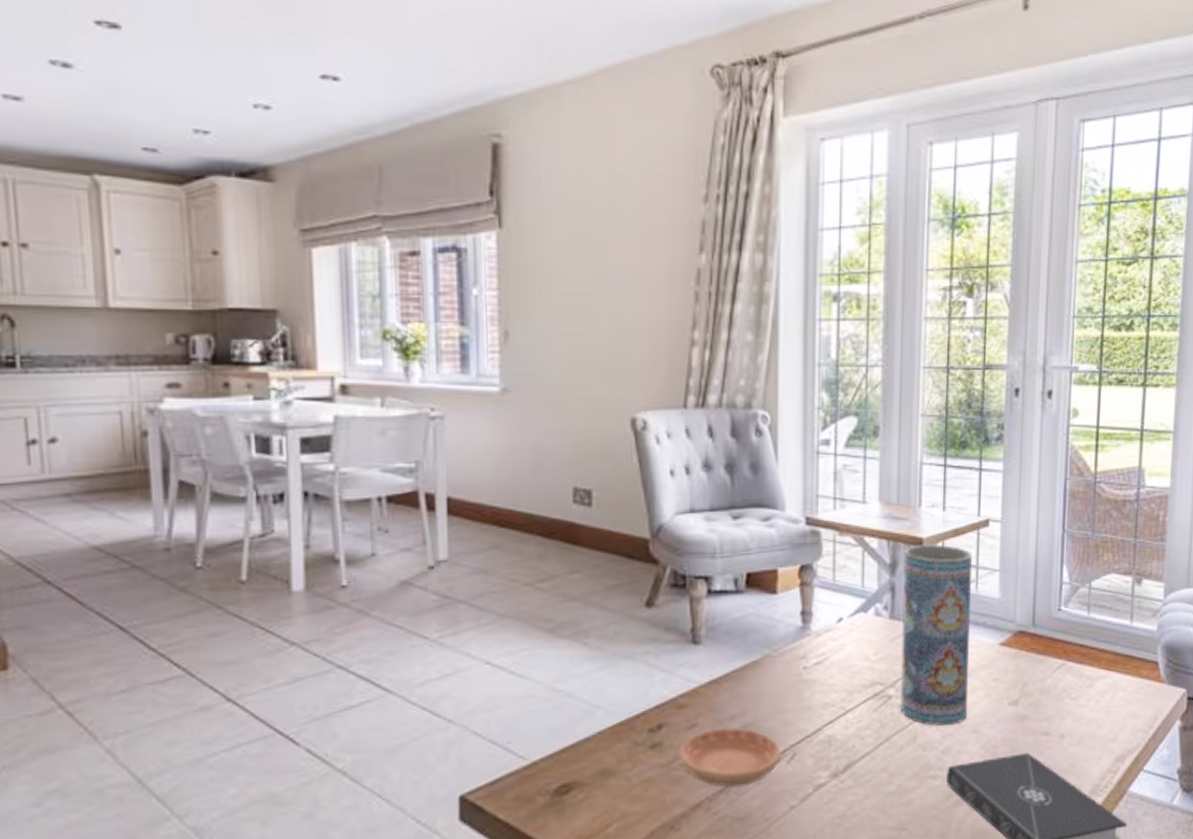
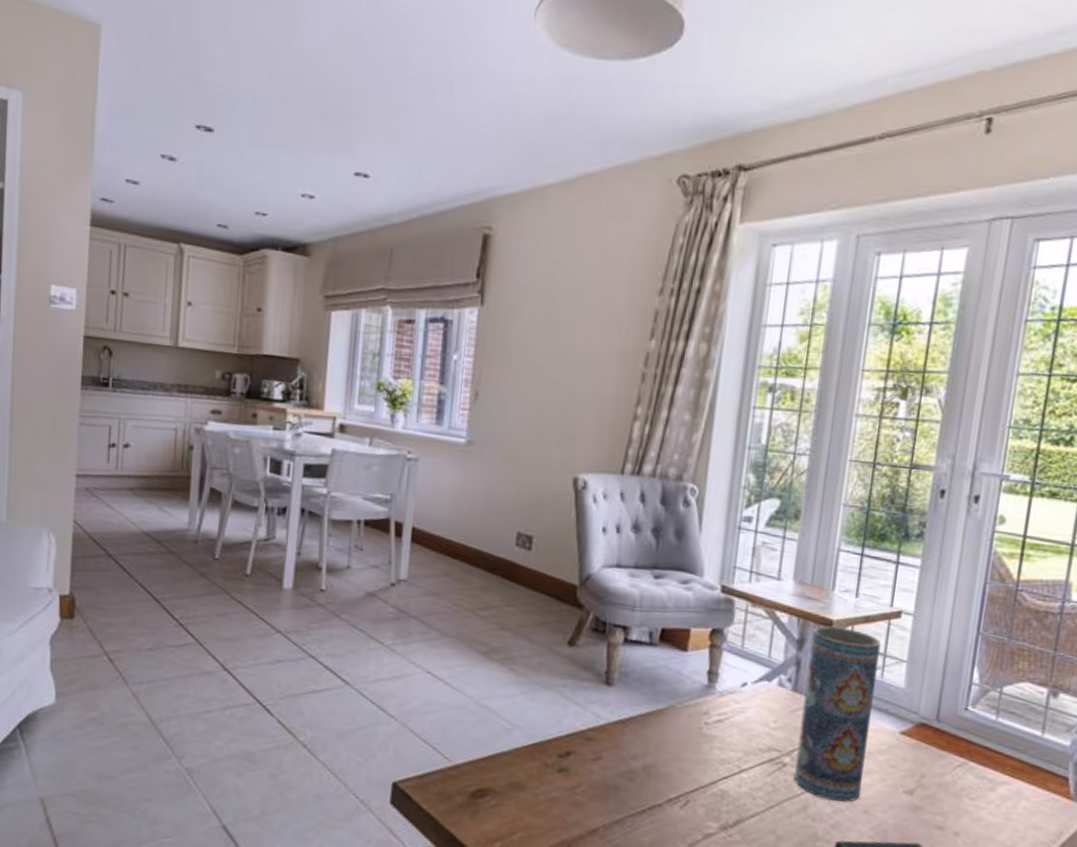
saucer: present [679,727,780,787] -> none [582,764,676,821]

